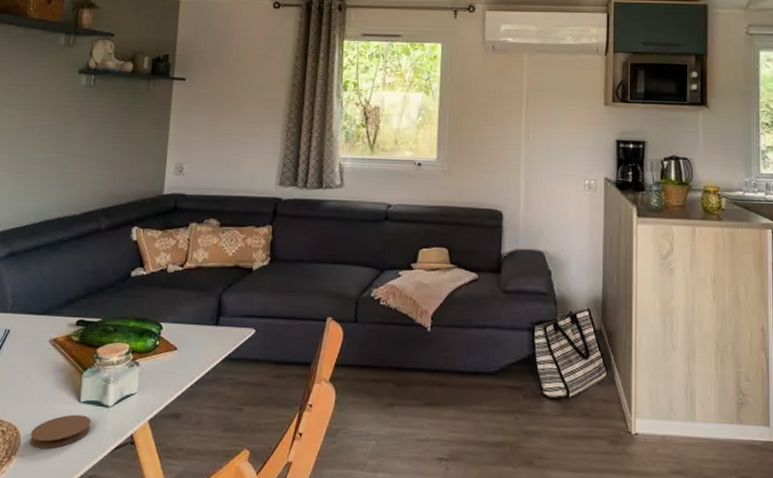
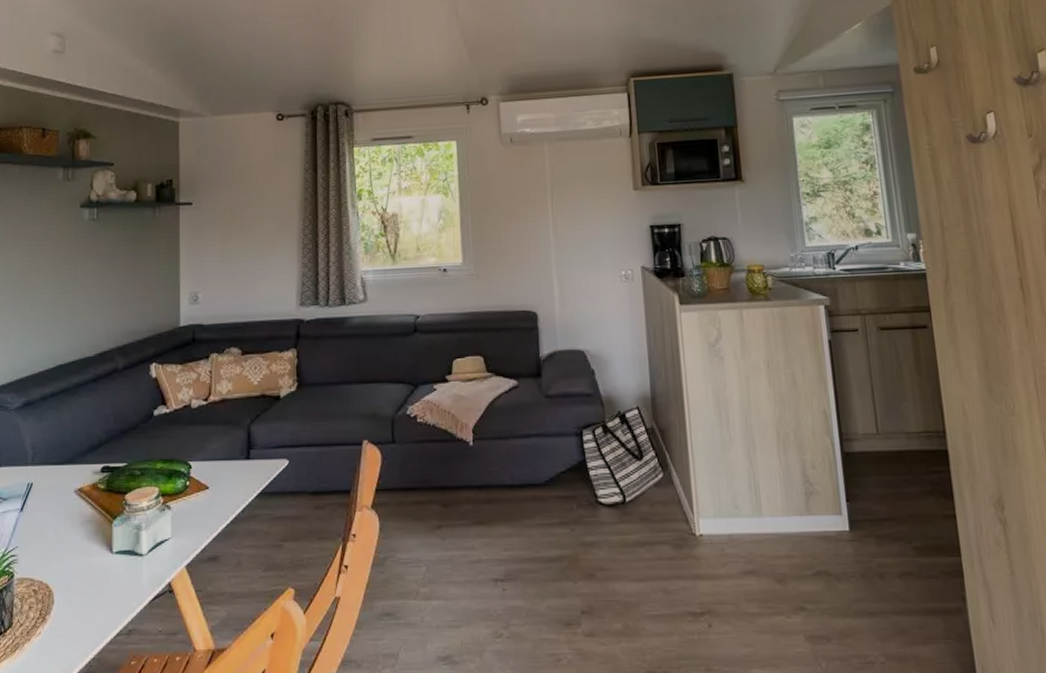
coaster: present [30,414,91,449] -> none [64,566,126,605]

